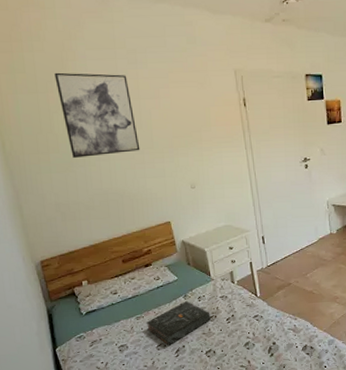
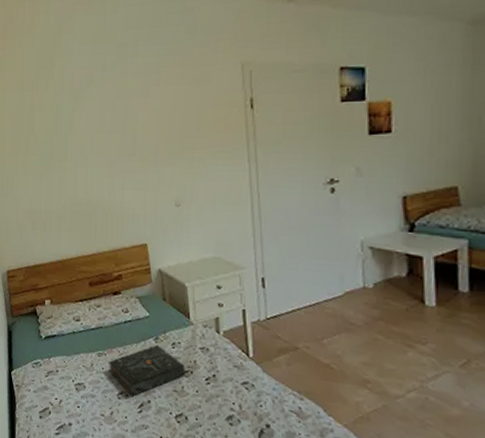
wall art: present [54,72,140,159] -> none [41,69,121,163]

